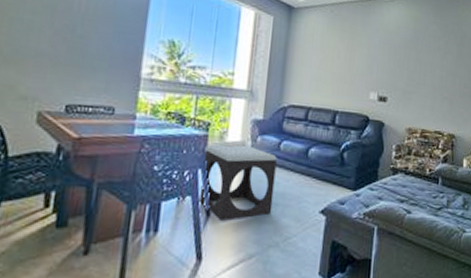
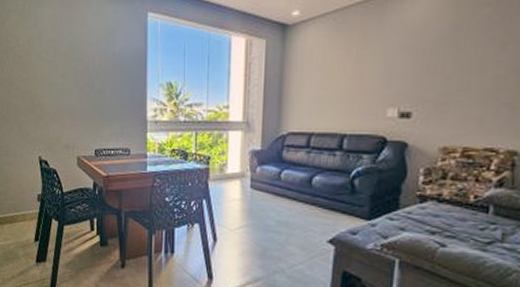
footstool: present [199,145,277,222] -> none [206,176,278,247]

